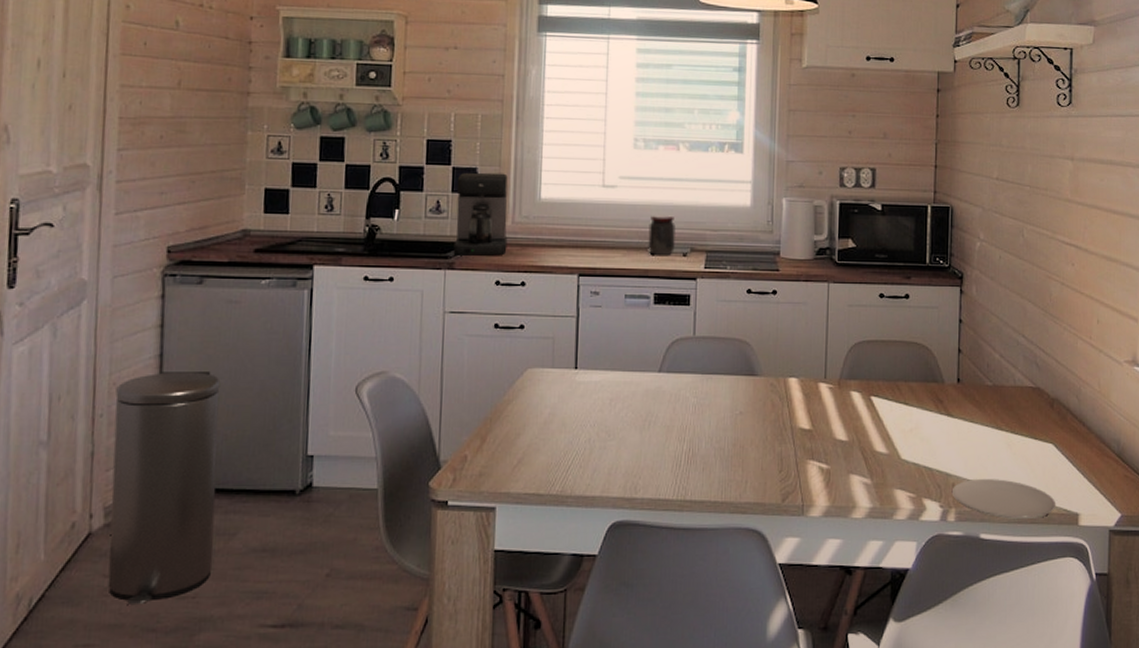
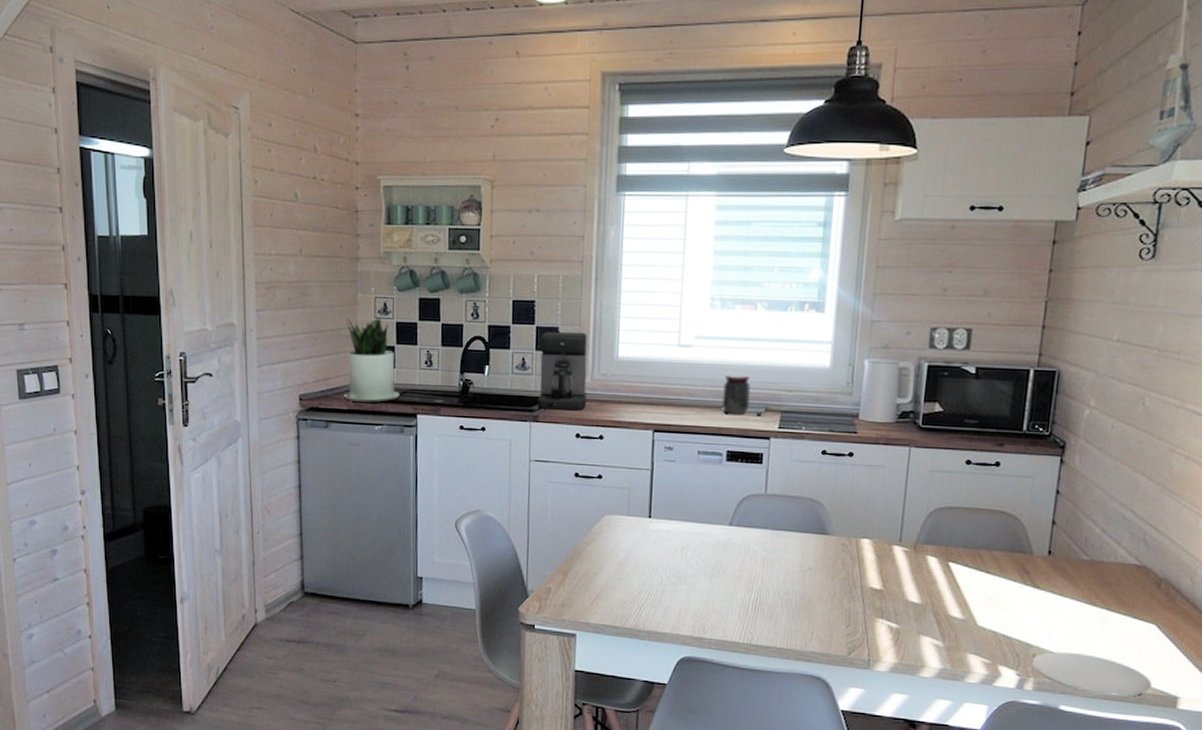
pedal bin: present [107,372,221,606] -> none [267,500,348,683]
planter: none [225,156,293,255] -> present [345,316,400,404]

